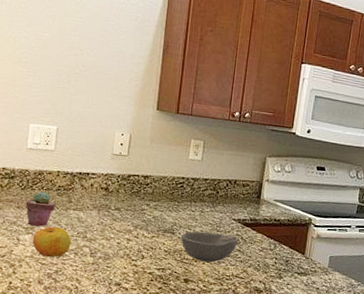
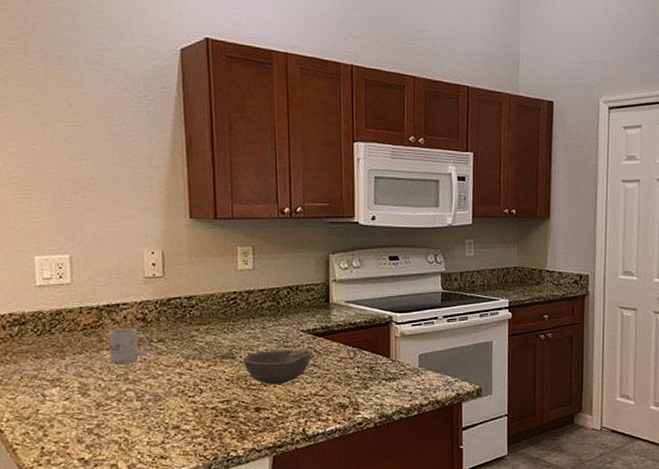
potted succulent: present [25,192,56,227] -> none [45,335,84,377]
apple: present [32,227,72,258] -> none [61,373,111,411]
mug: none [74,193,107,224] -> present [108,328,149,364]

